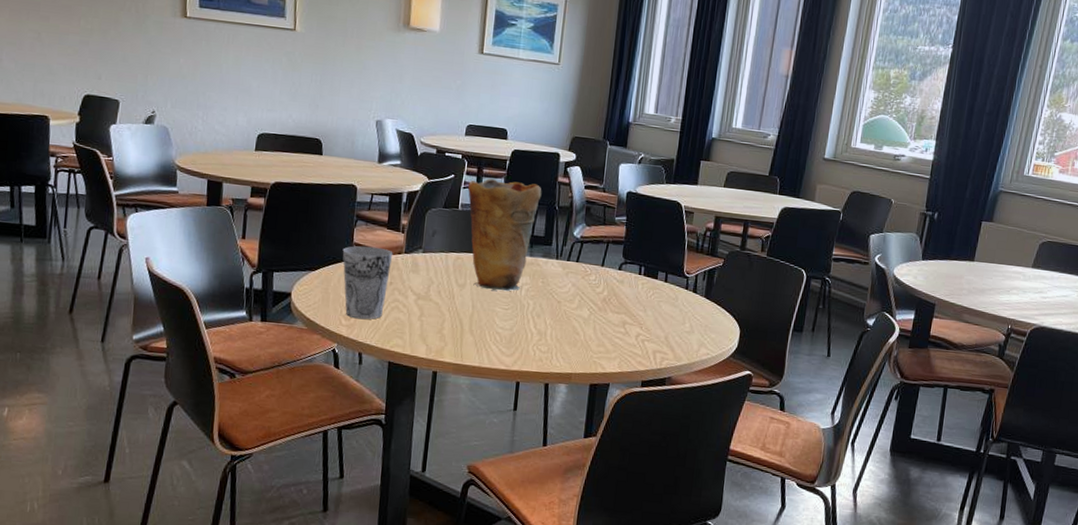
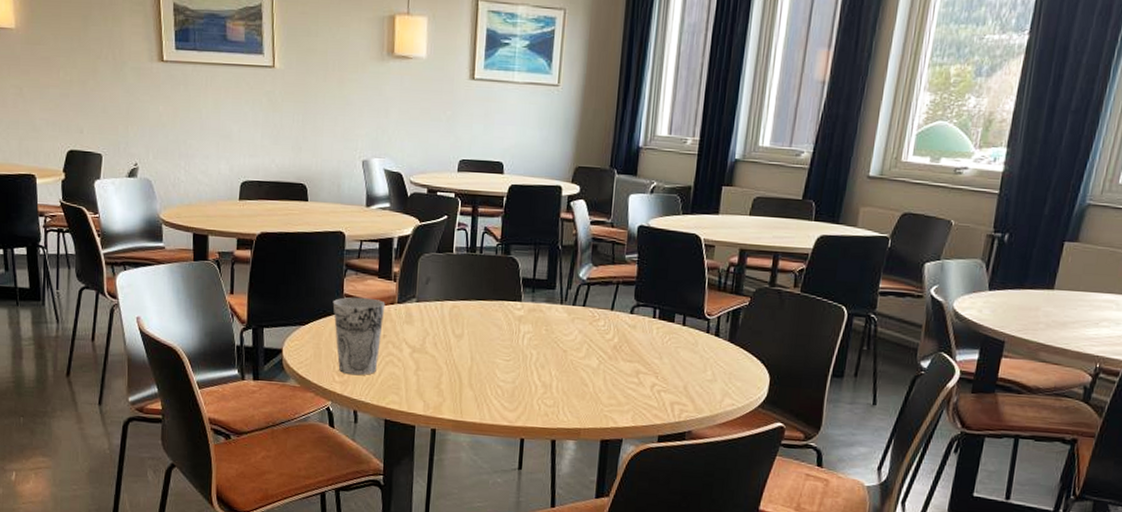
vase: present [468,179,542,292] -> none [462,218,543,341]

